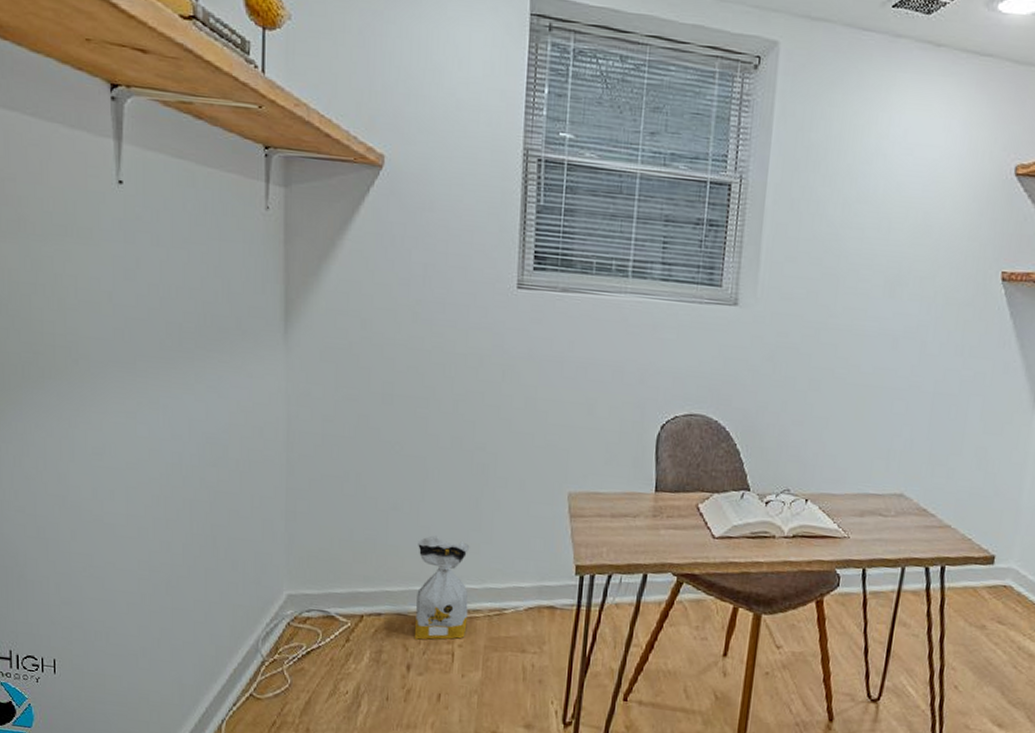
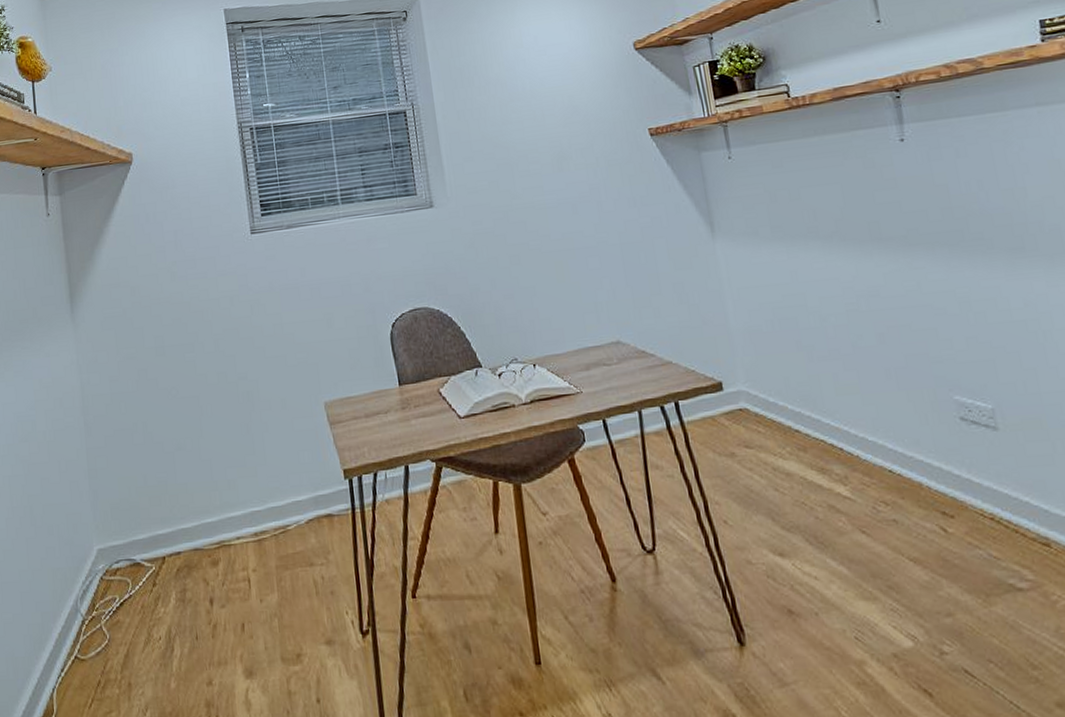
bag: present [414,535,470,640] -> none [203,466,257,572]

